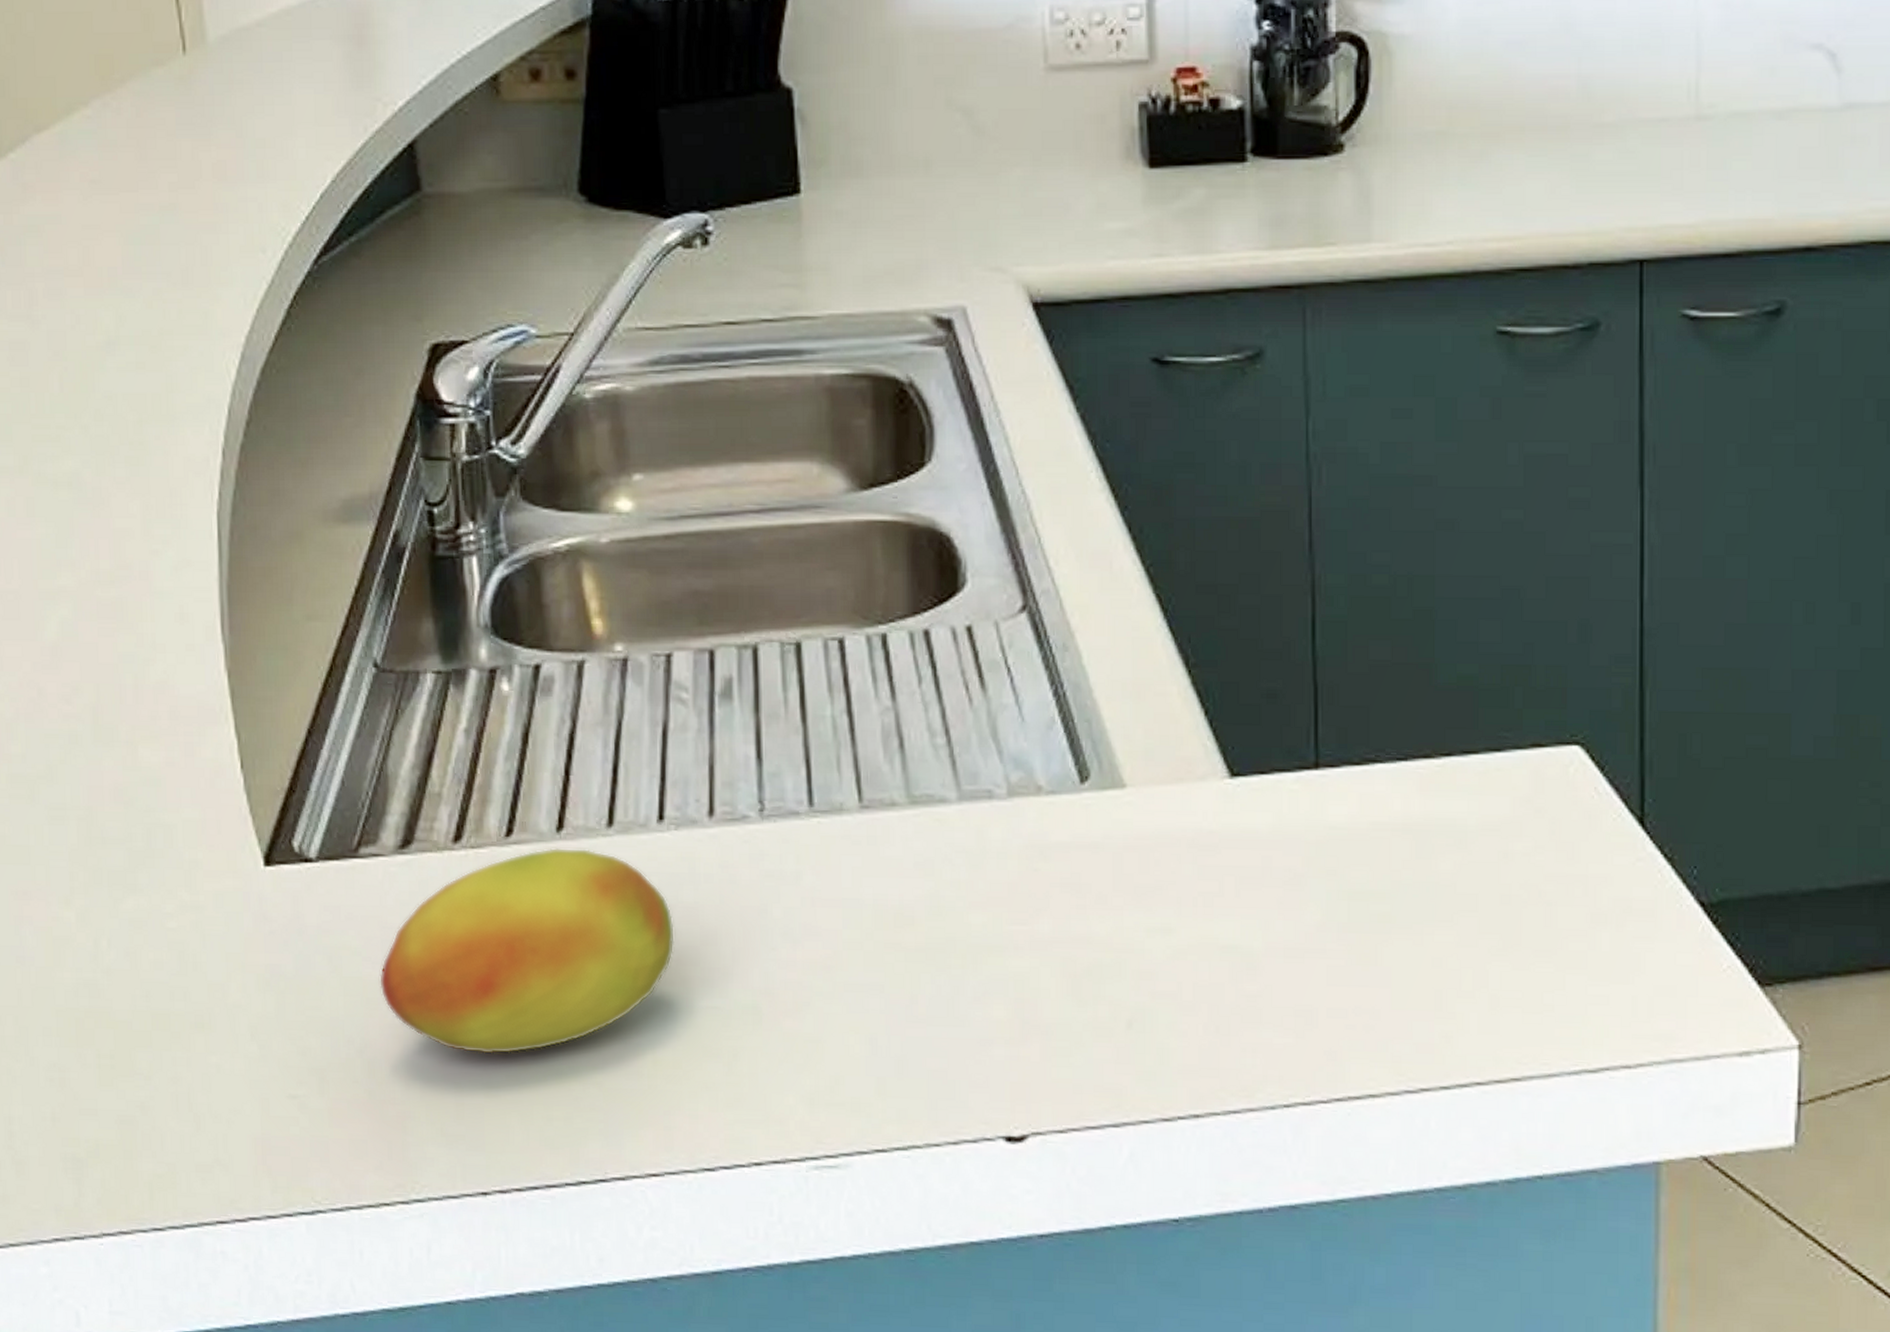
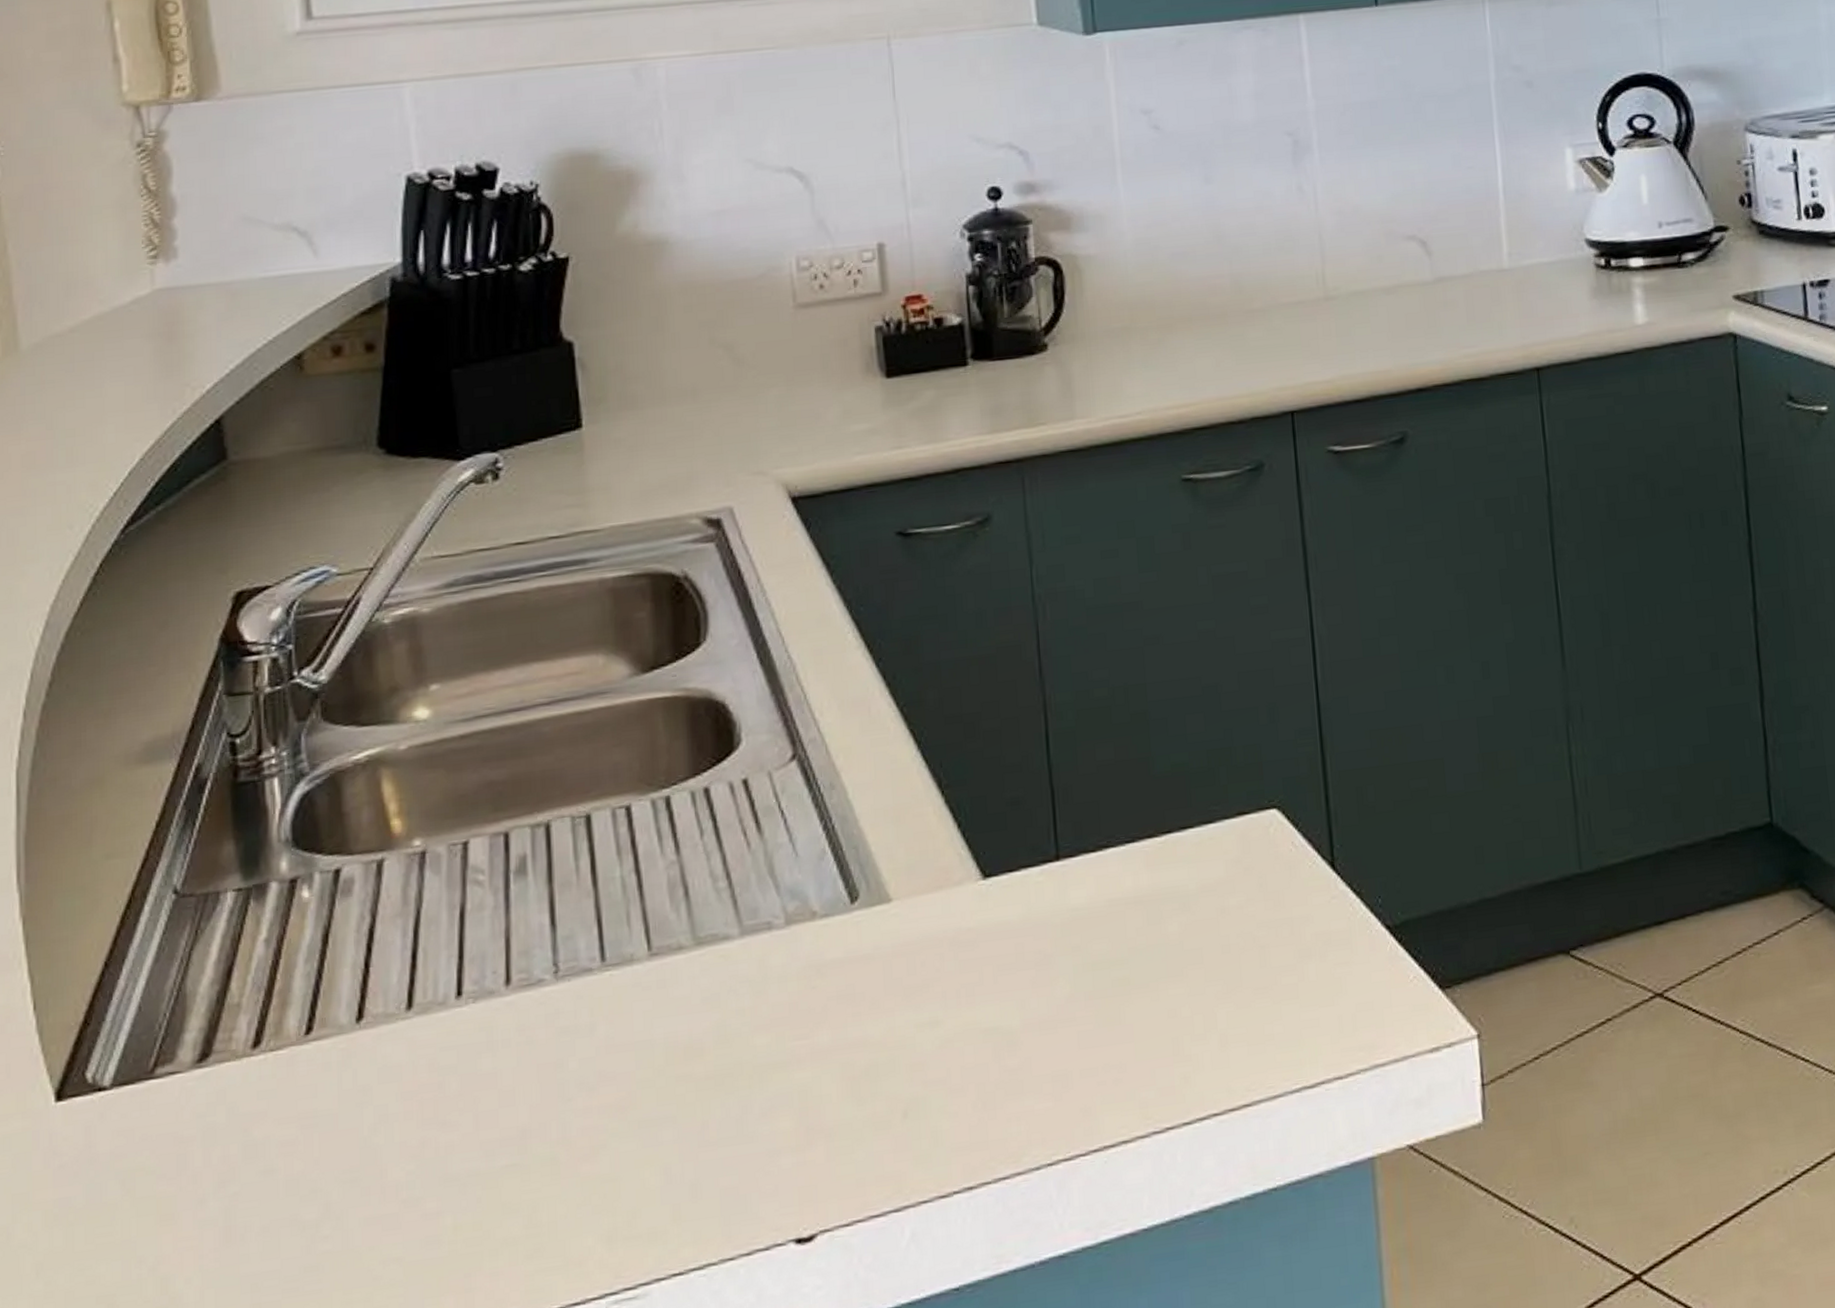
fruit: present [378,847,675,1054] -> none [173,1033,474,1252]

